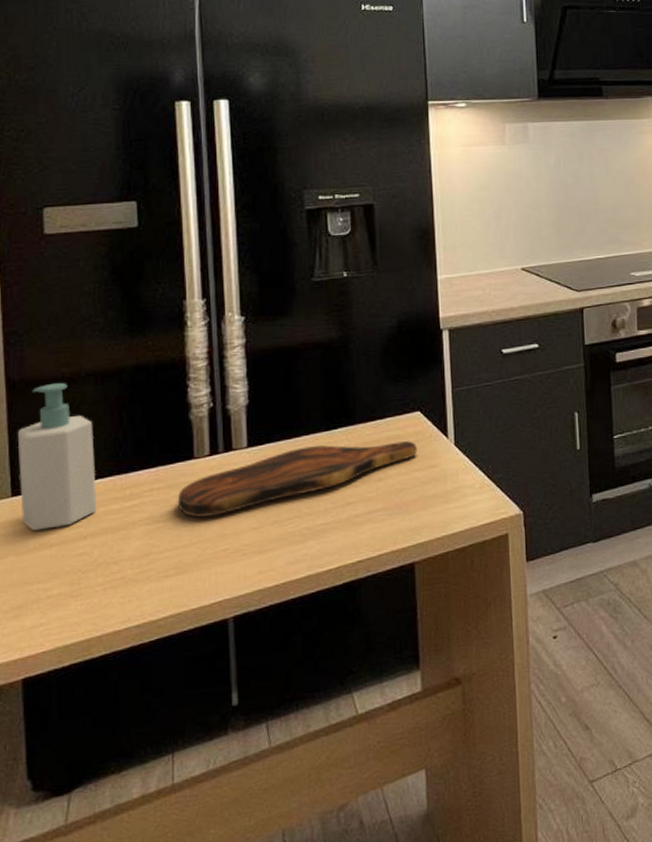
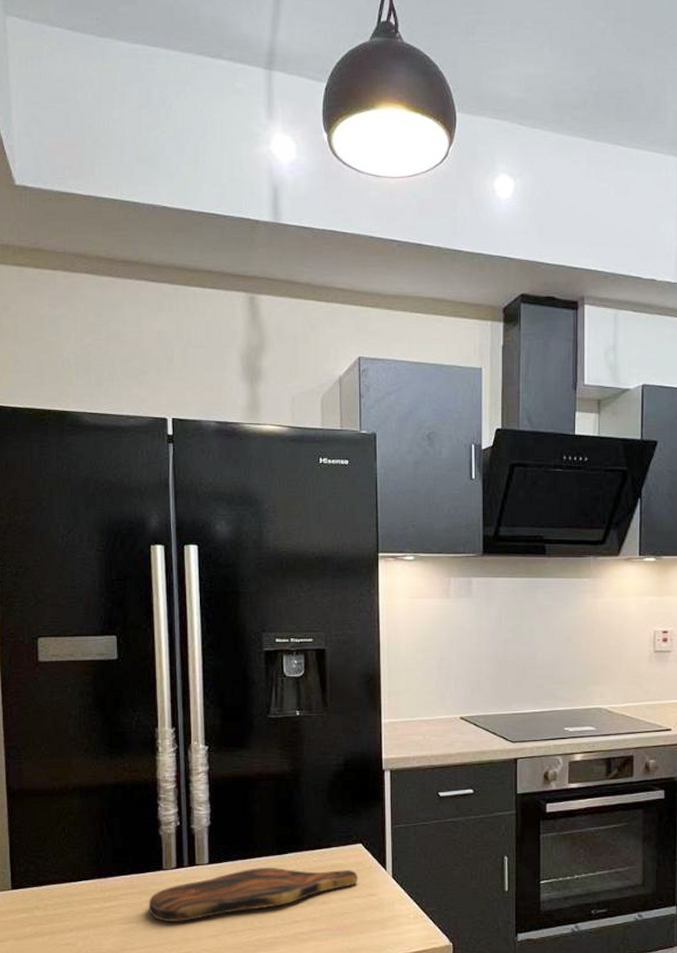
soap bottle: present [17,382,97,531] -> none [16,793,81,920]

